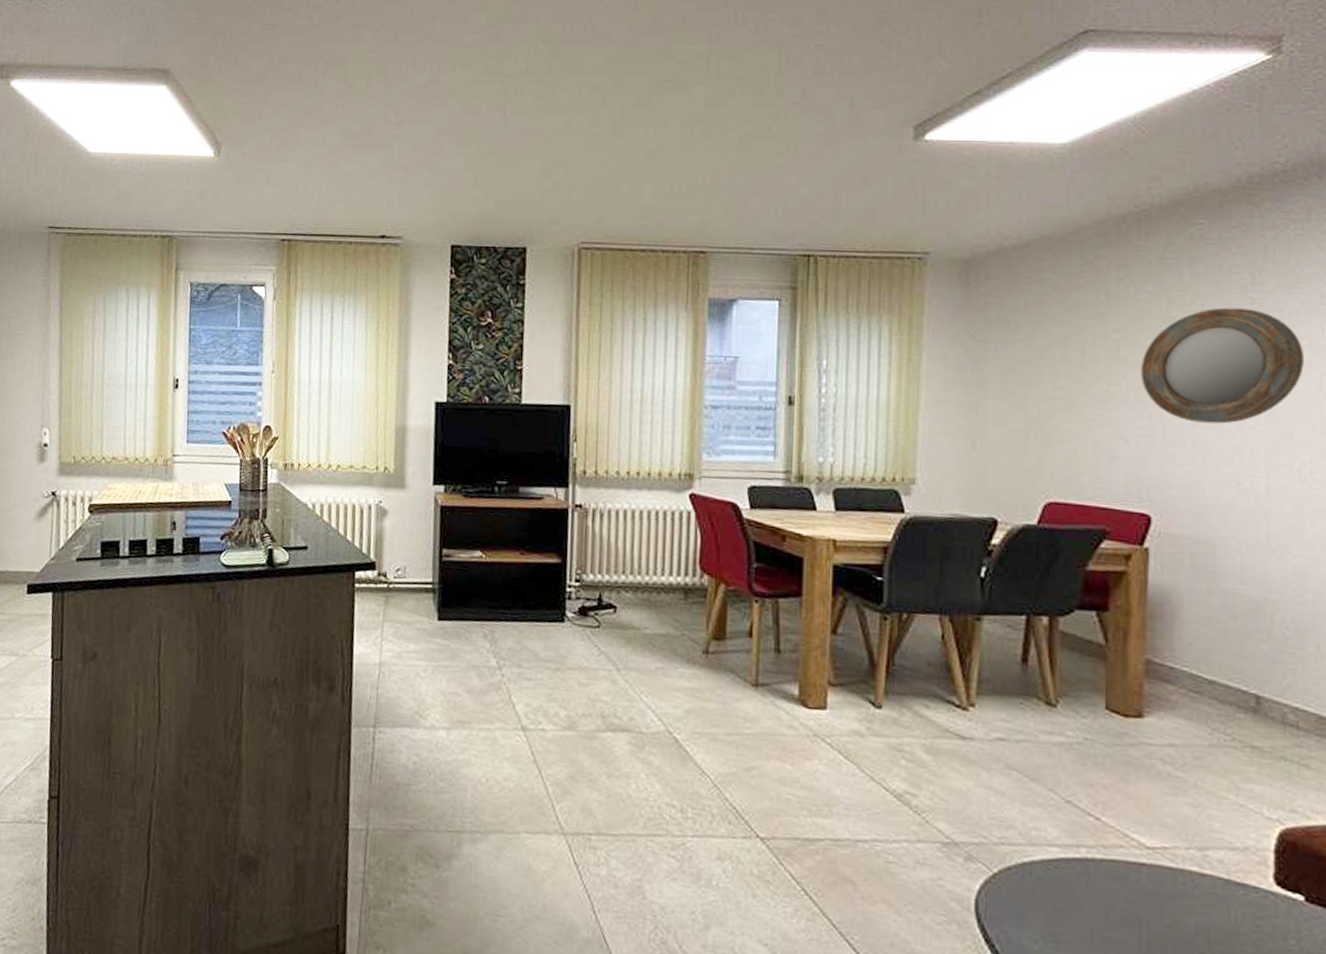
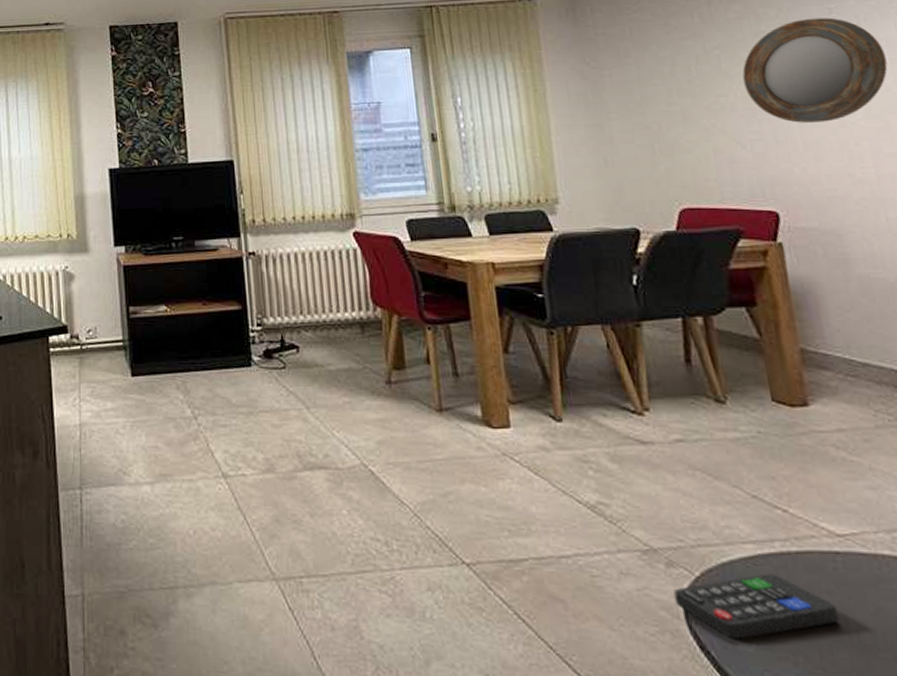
remote control: none [968,877,1133,937] -> present [673,573,839,640]

